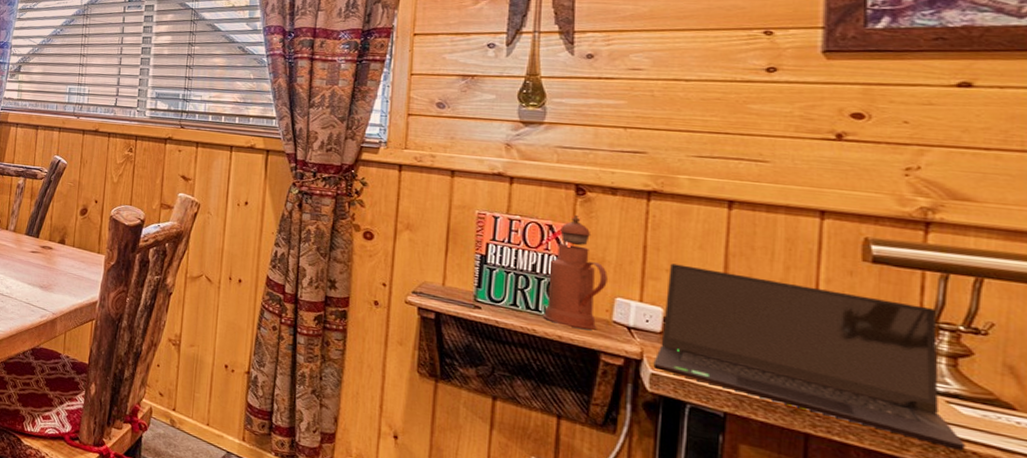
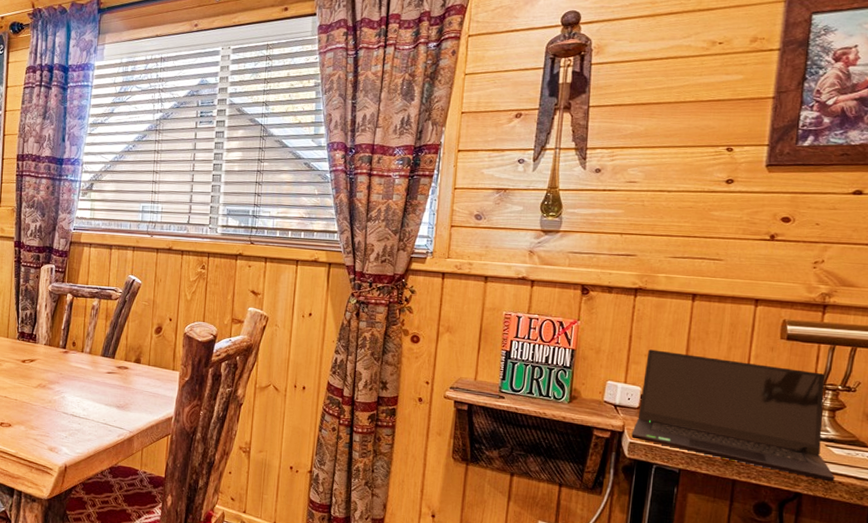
coffeepot: present [542,214,608,330] -> none [551,311,602,410]

